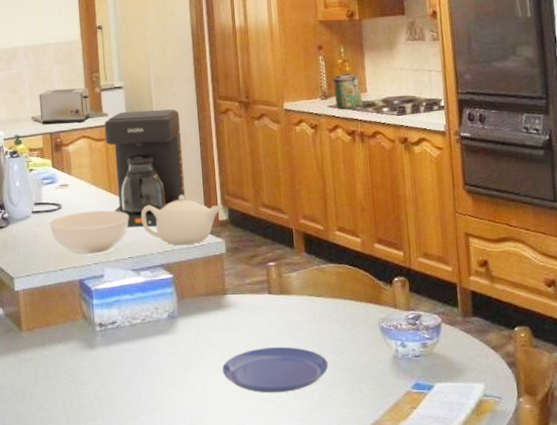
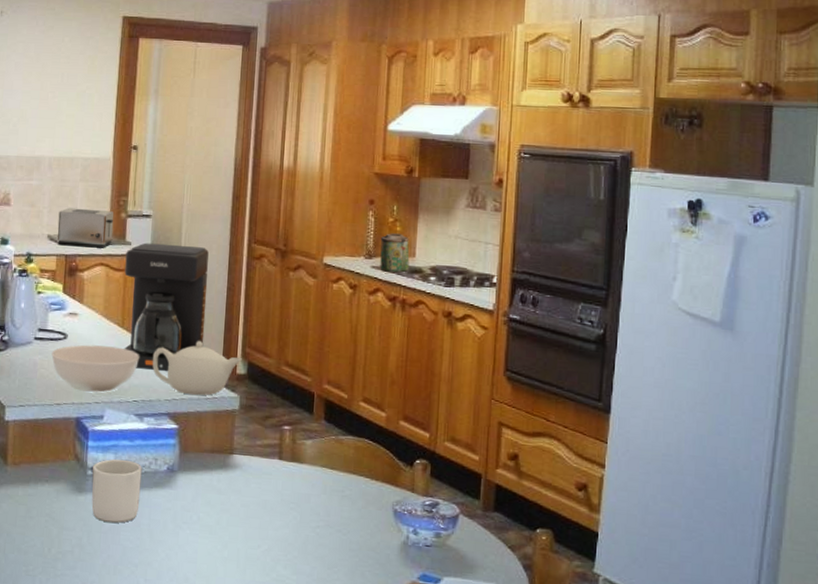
mug: none [100,312,148,373] -> present [91,458,142,523]
plate: present [222,346,329,393] -> none [217,515,333,566]

